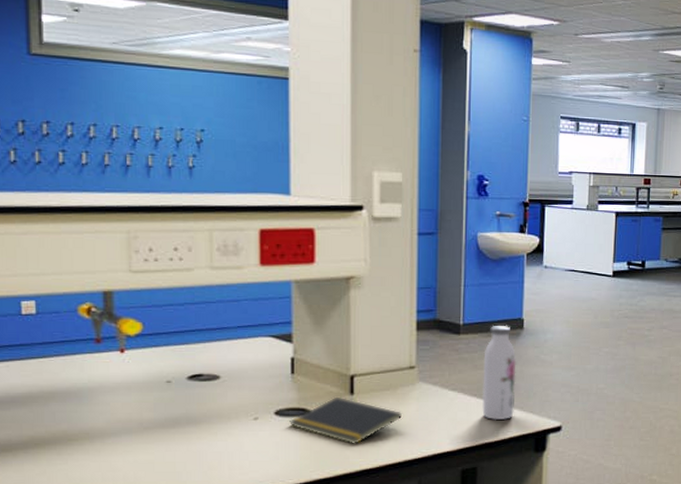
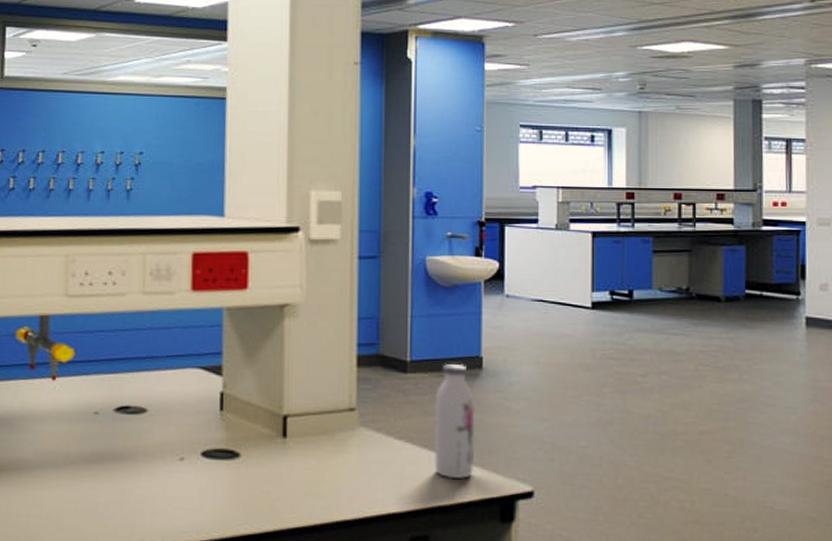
notepad: present [289,396,402,445] -> none [217,439,340,497]

